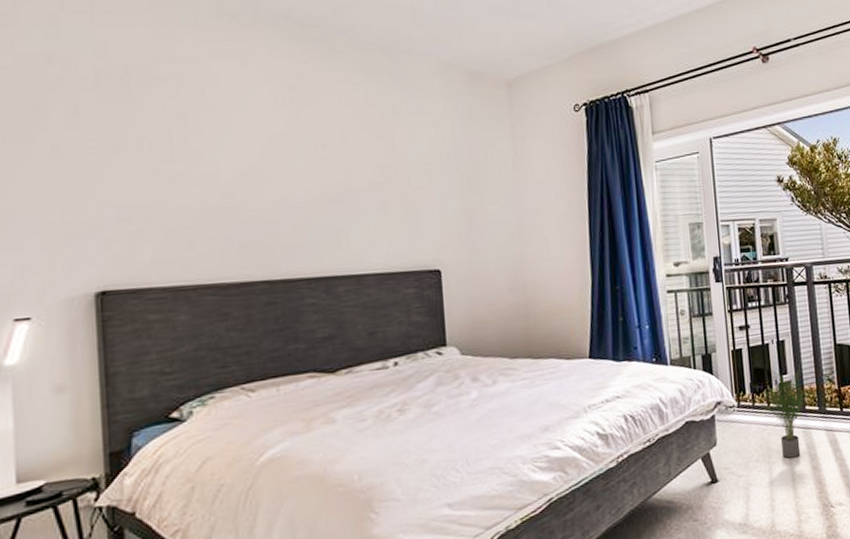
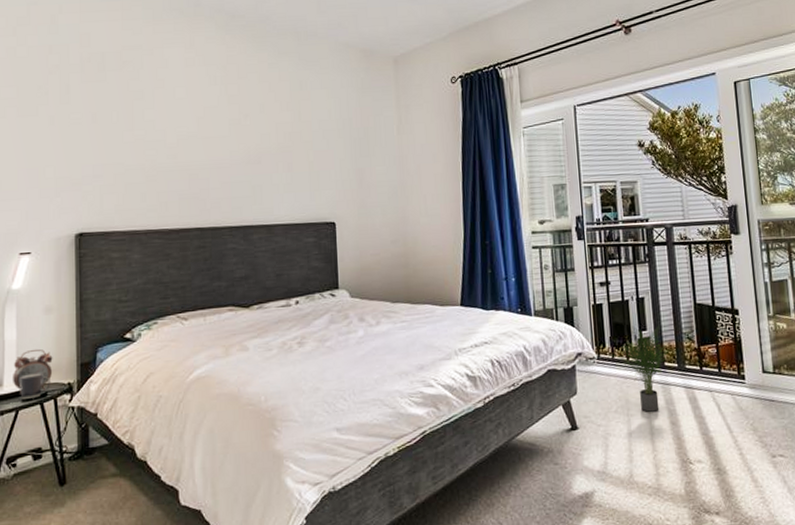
alarm clock: none [9,438,69,499] -> present [12,348,53,395]
mug: none [21,468,67,505] -> present [20,373,50,400]

